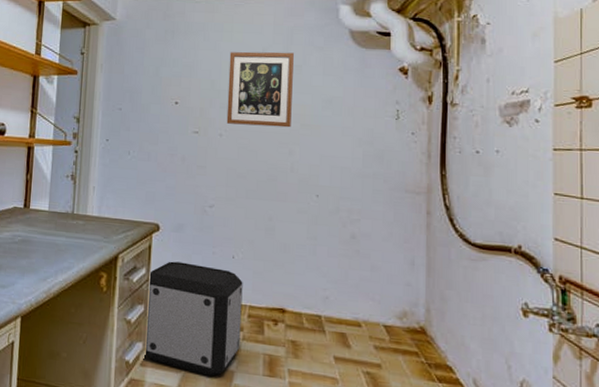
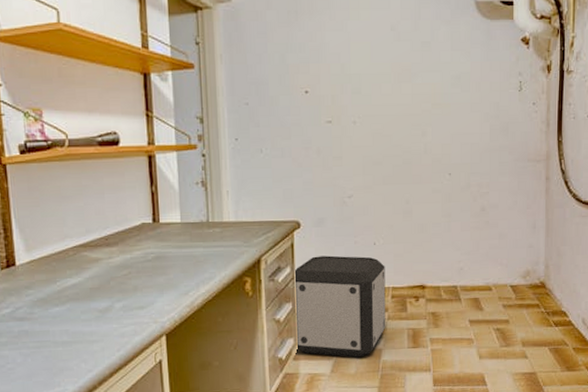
wall art: present [226,51,294,128] -> none [358,28,423,110]

